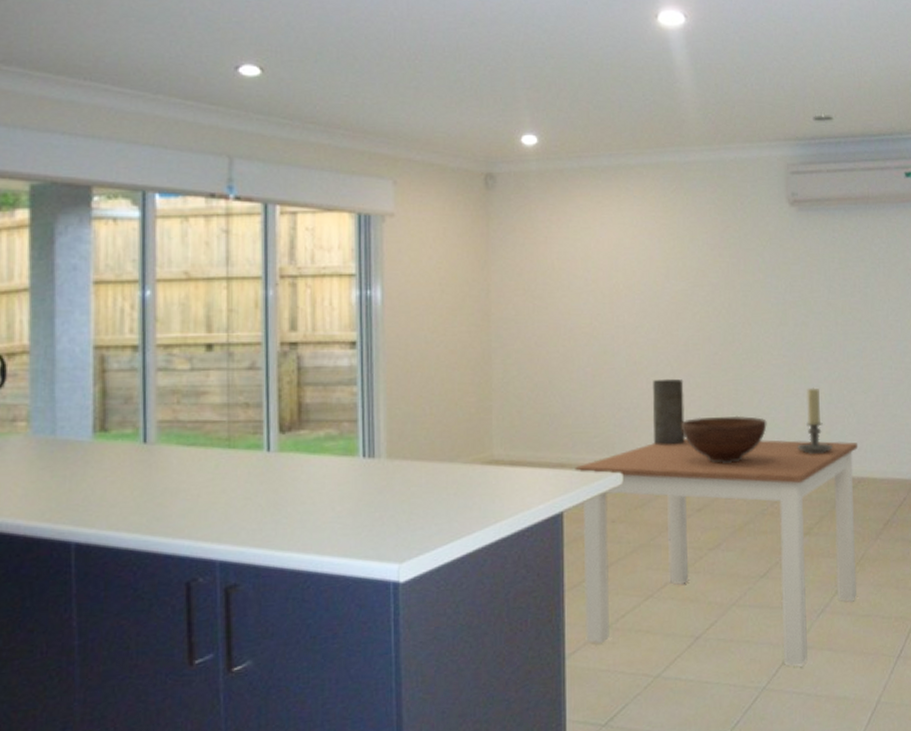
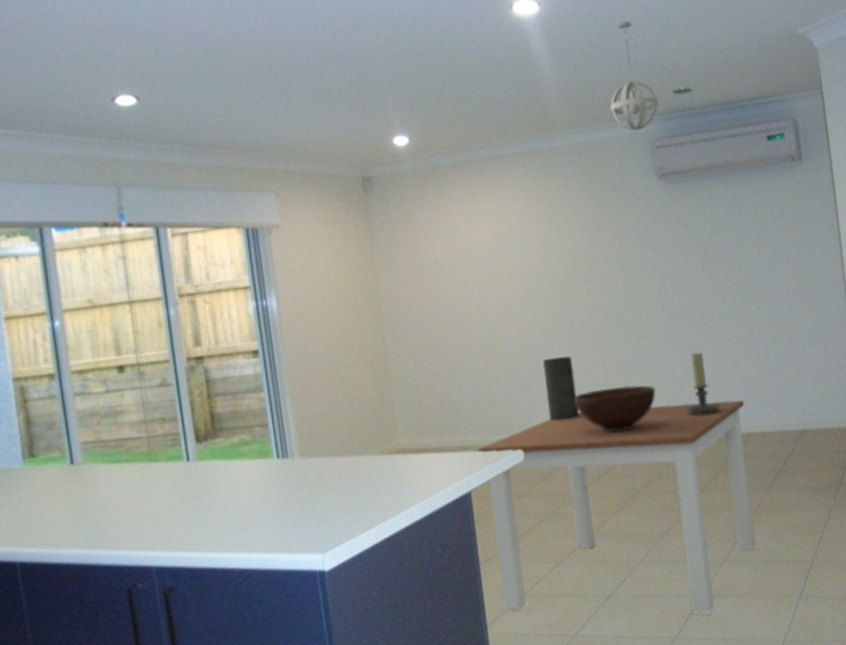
pendant light: none [747,43,797,154] -> present [609,21,659,131]

